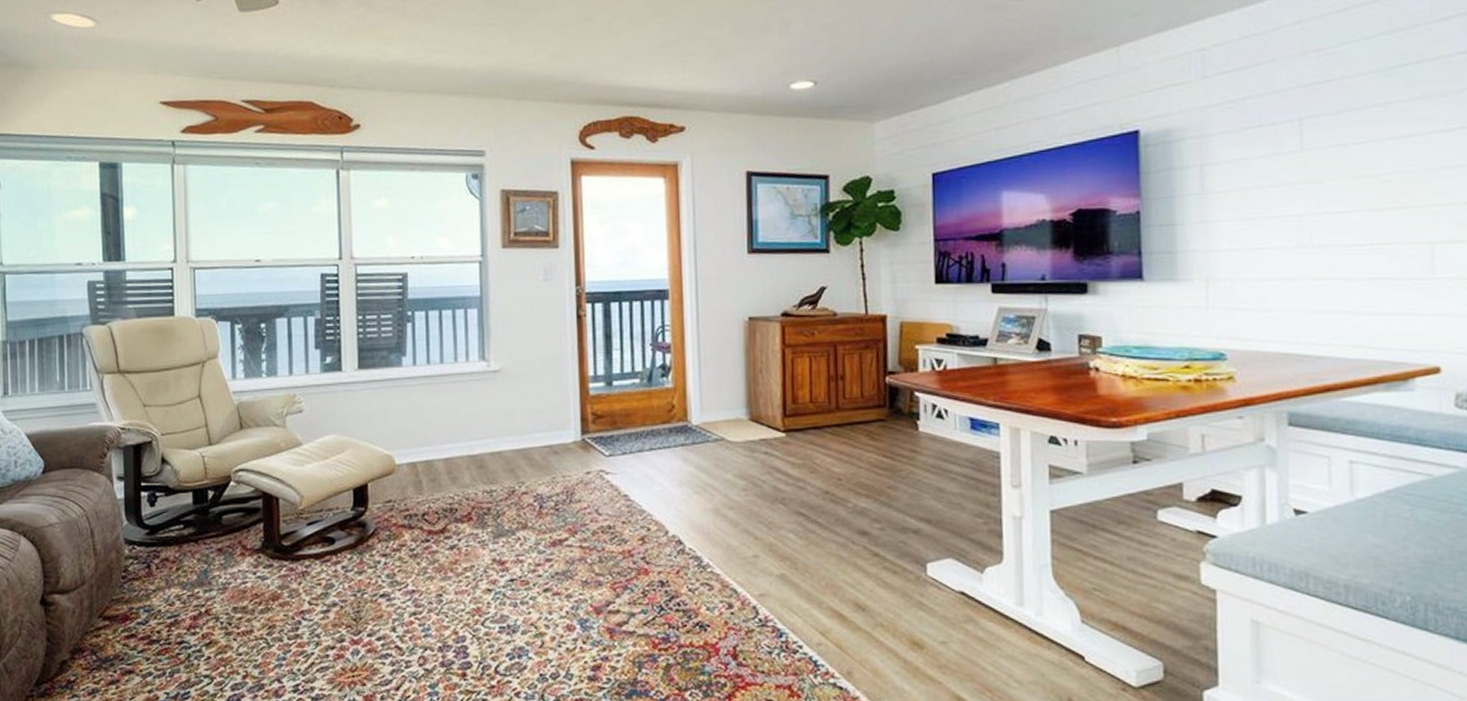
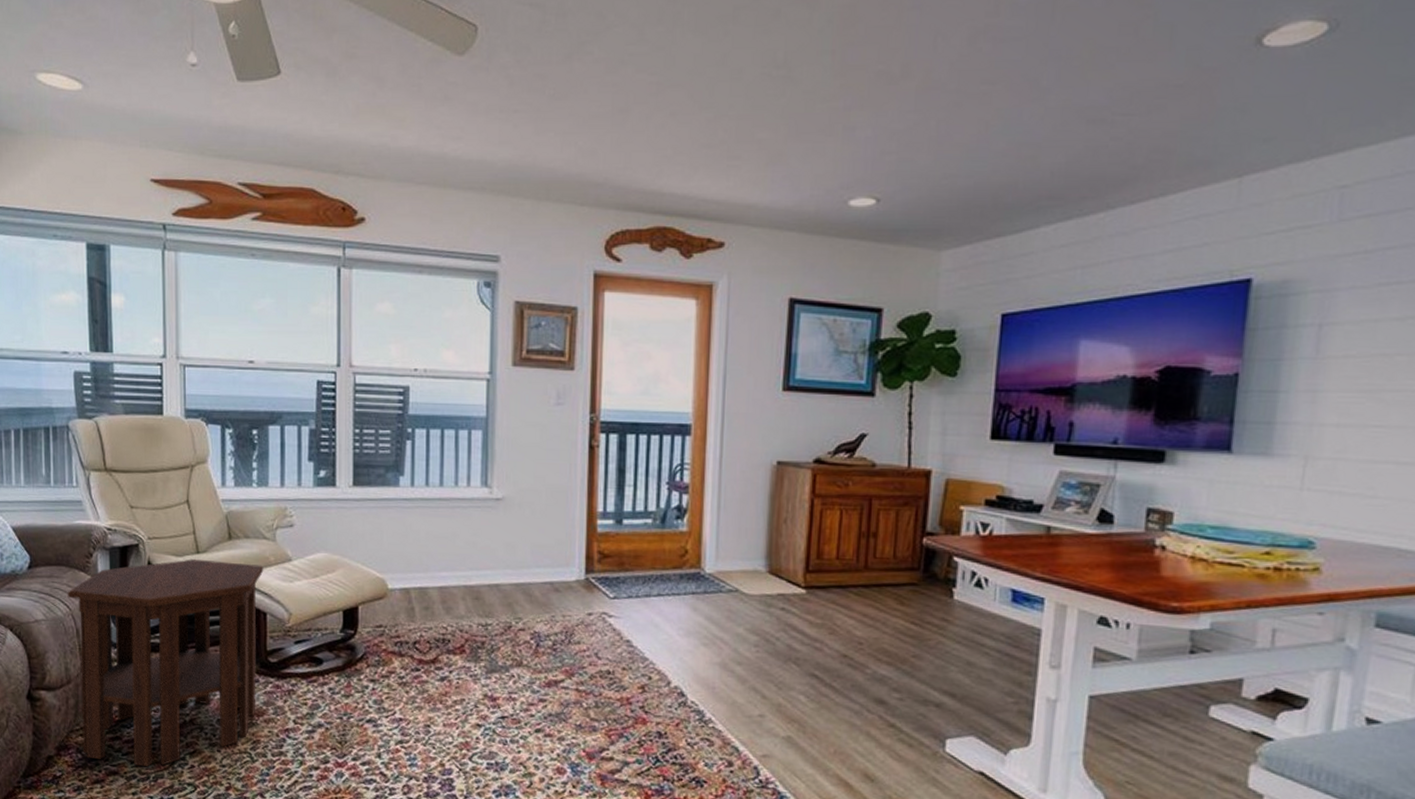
side table: none [81,451,275,663] -> present [67,559,264,767]

